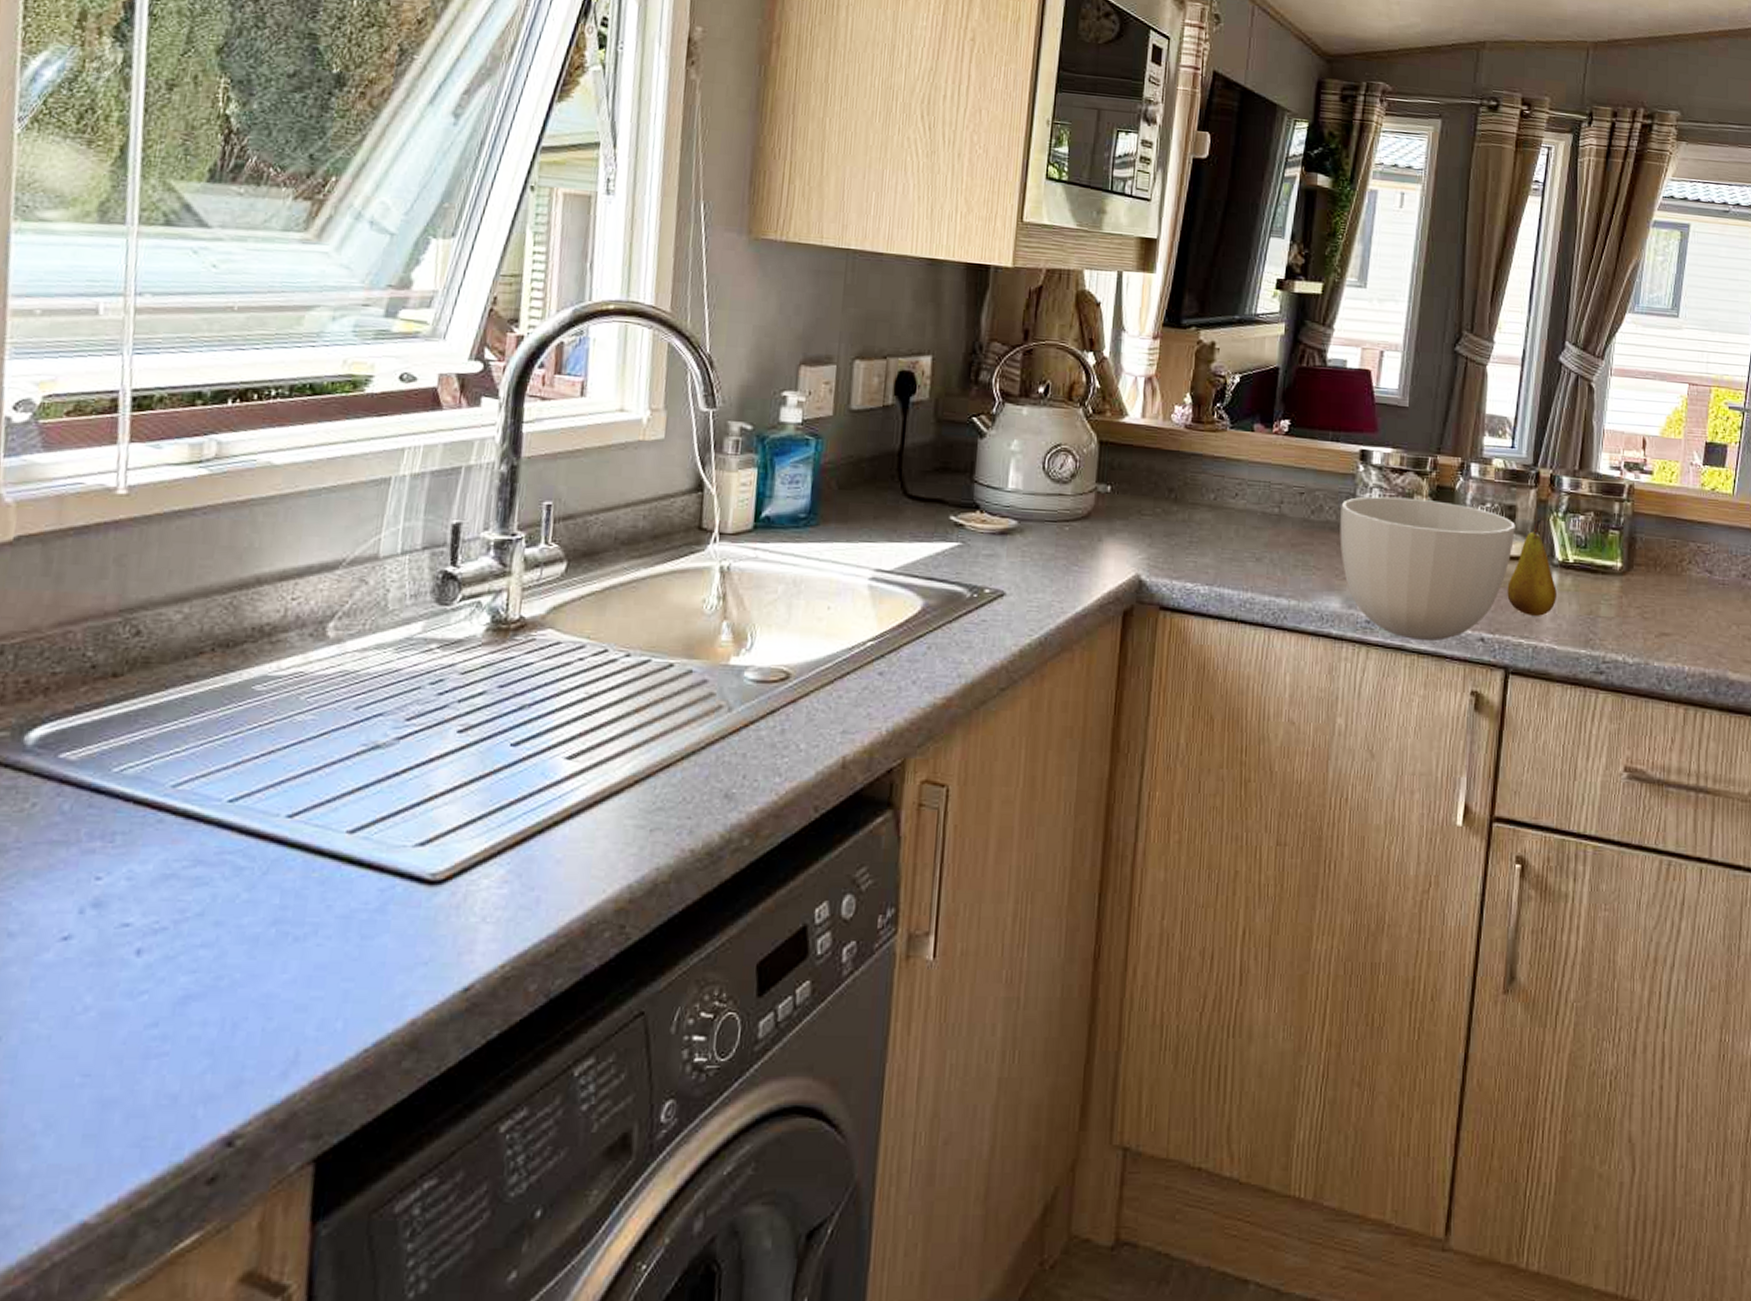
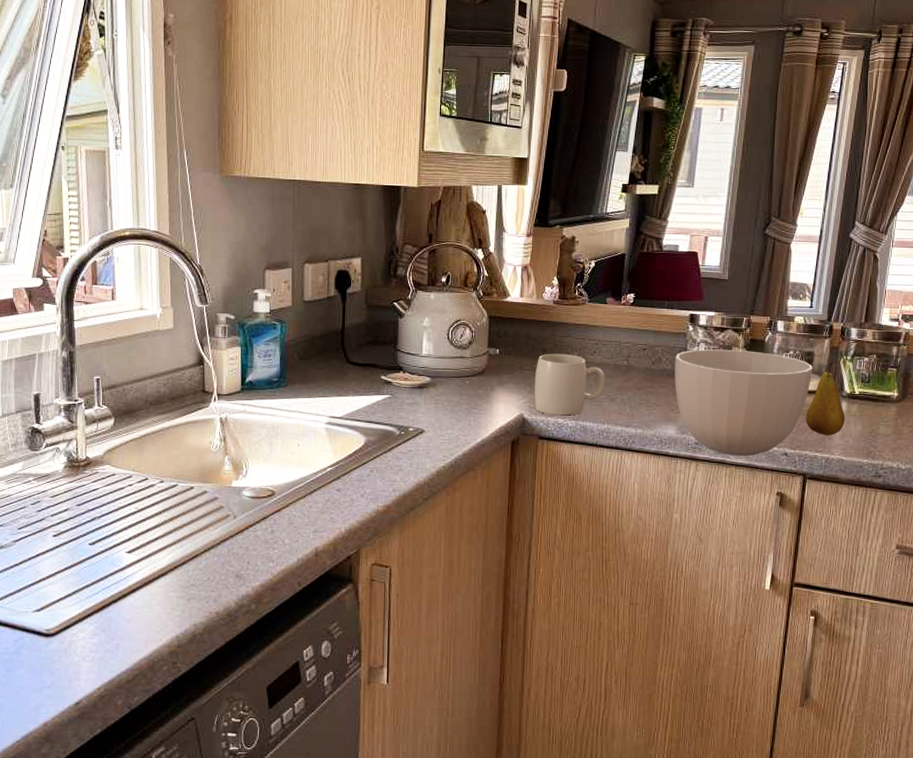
mug: none [1155,494,1250,579] -> present [534,353,605,416]

